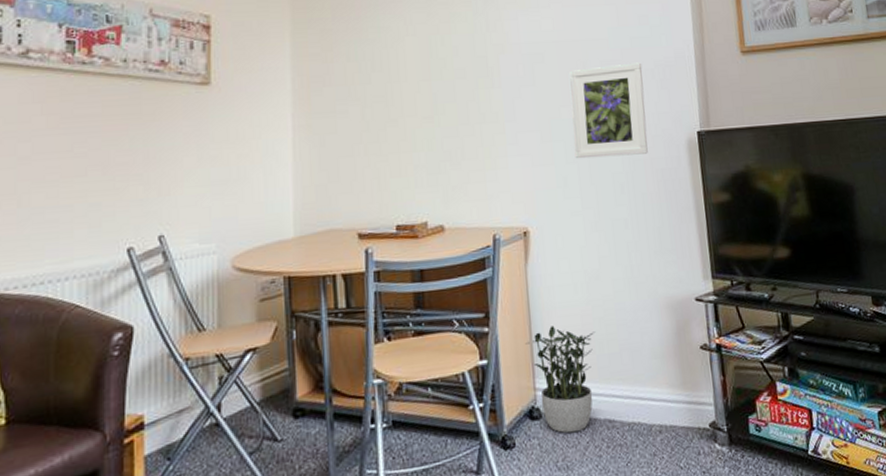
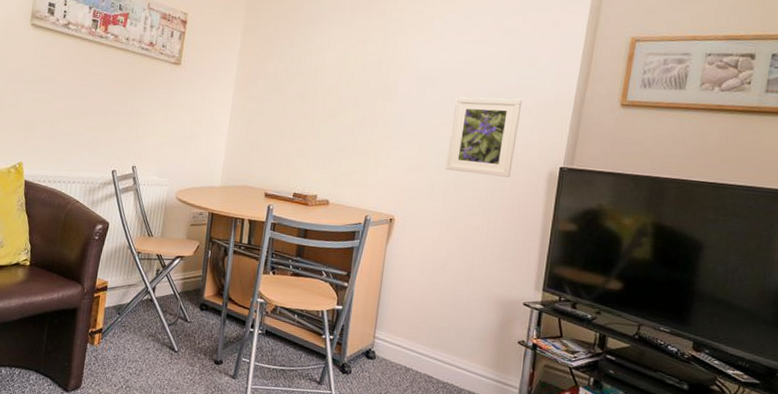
potted plant: present [525,325,595,433] -> none [374,294,432,377]

